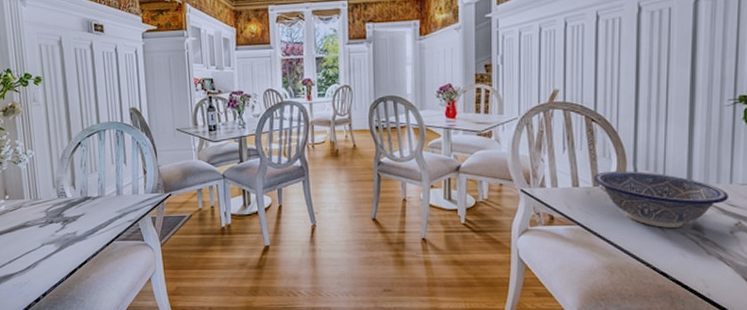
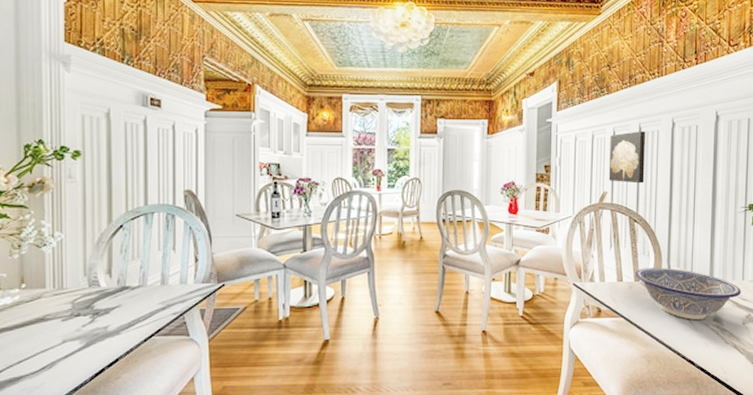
wall art: none [560,19,605,79] -> present [608,131,646,184]

